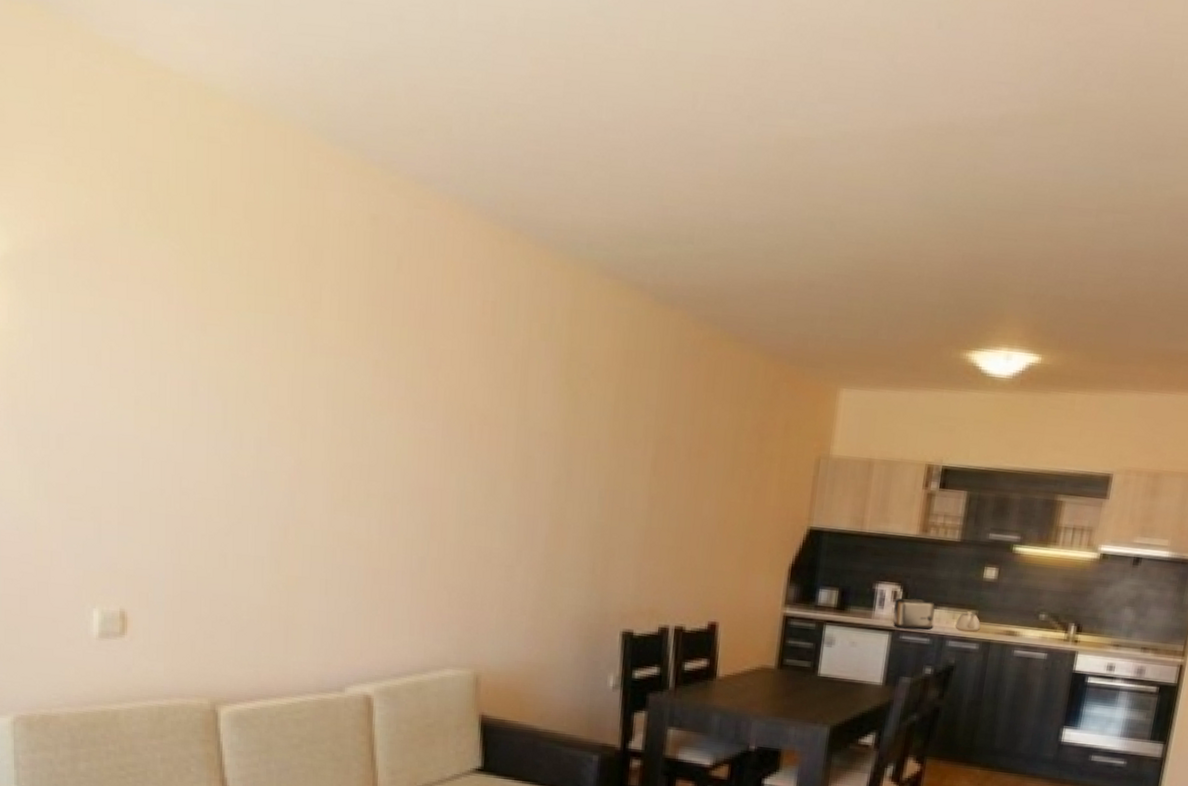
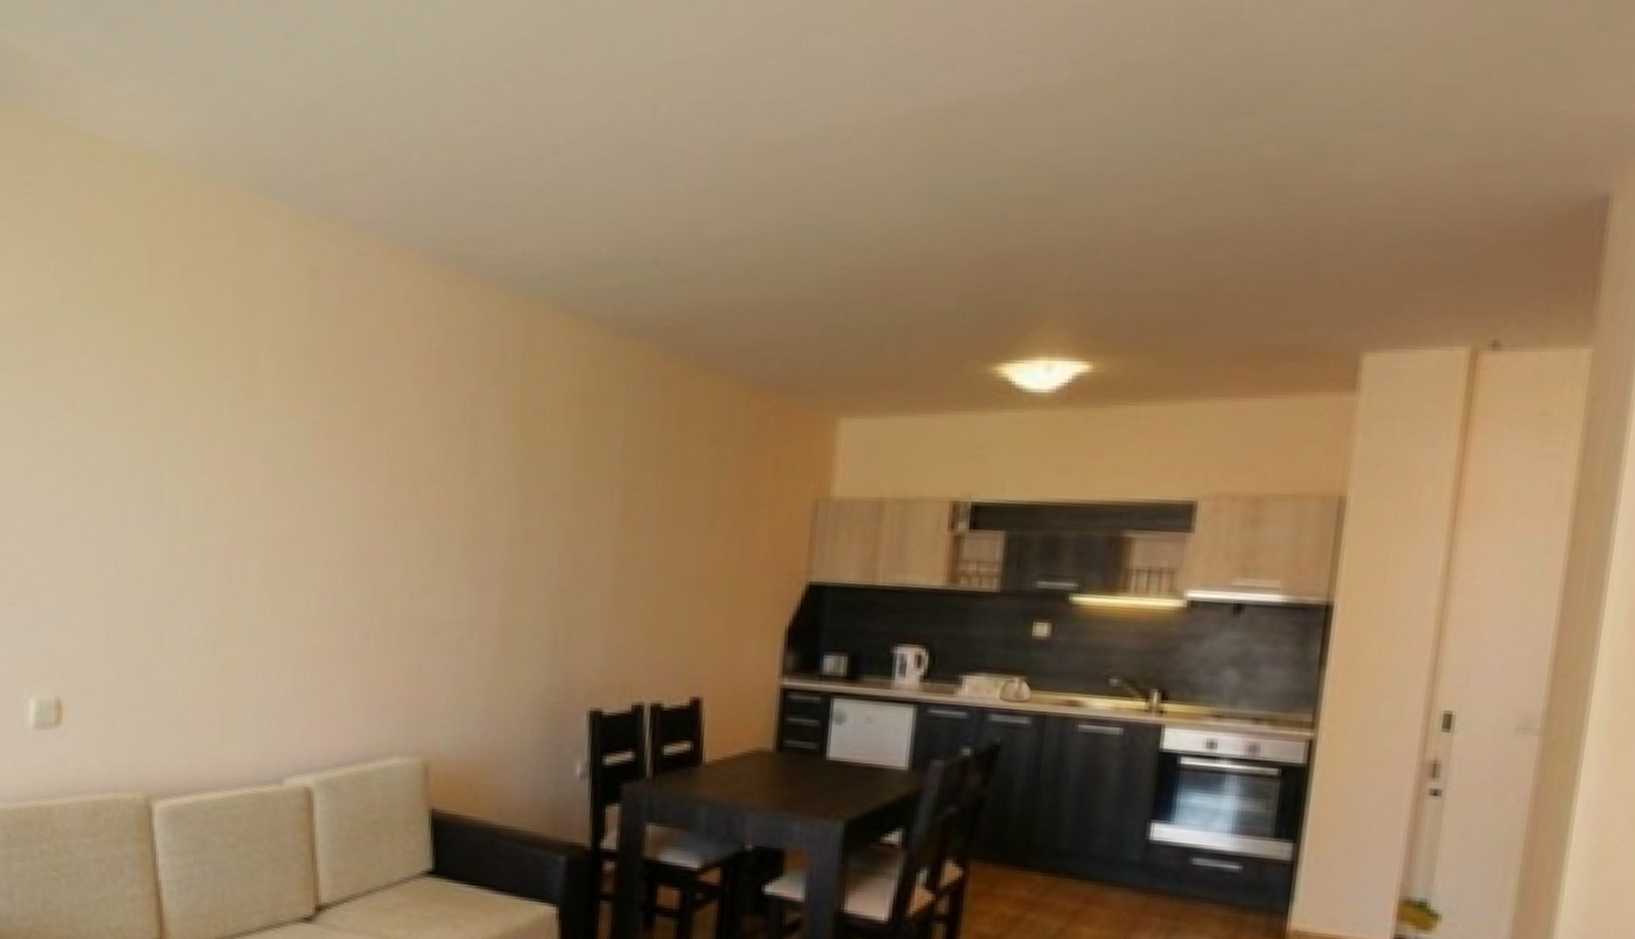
toaster: present [893,598,937,630] -> none [918,662,974,702]

